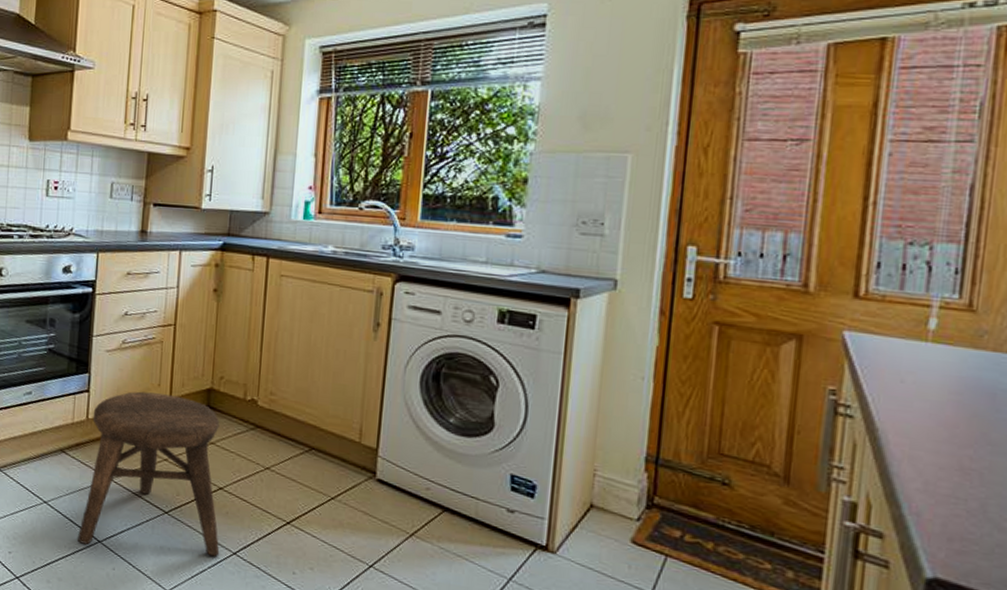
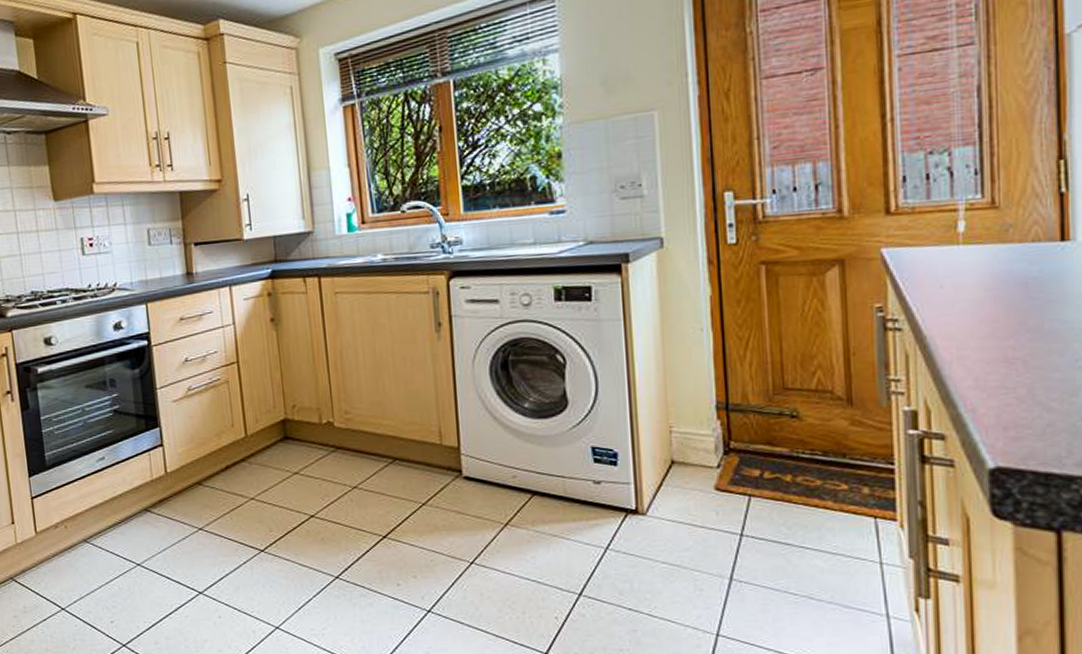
stool: present [78,391,220,557] -> none [170,433,322,598]

